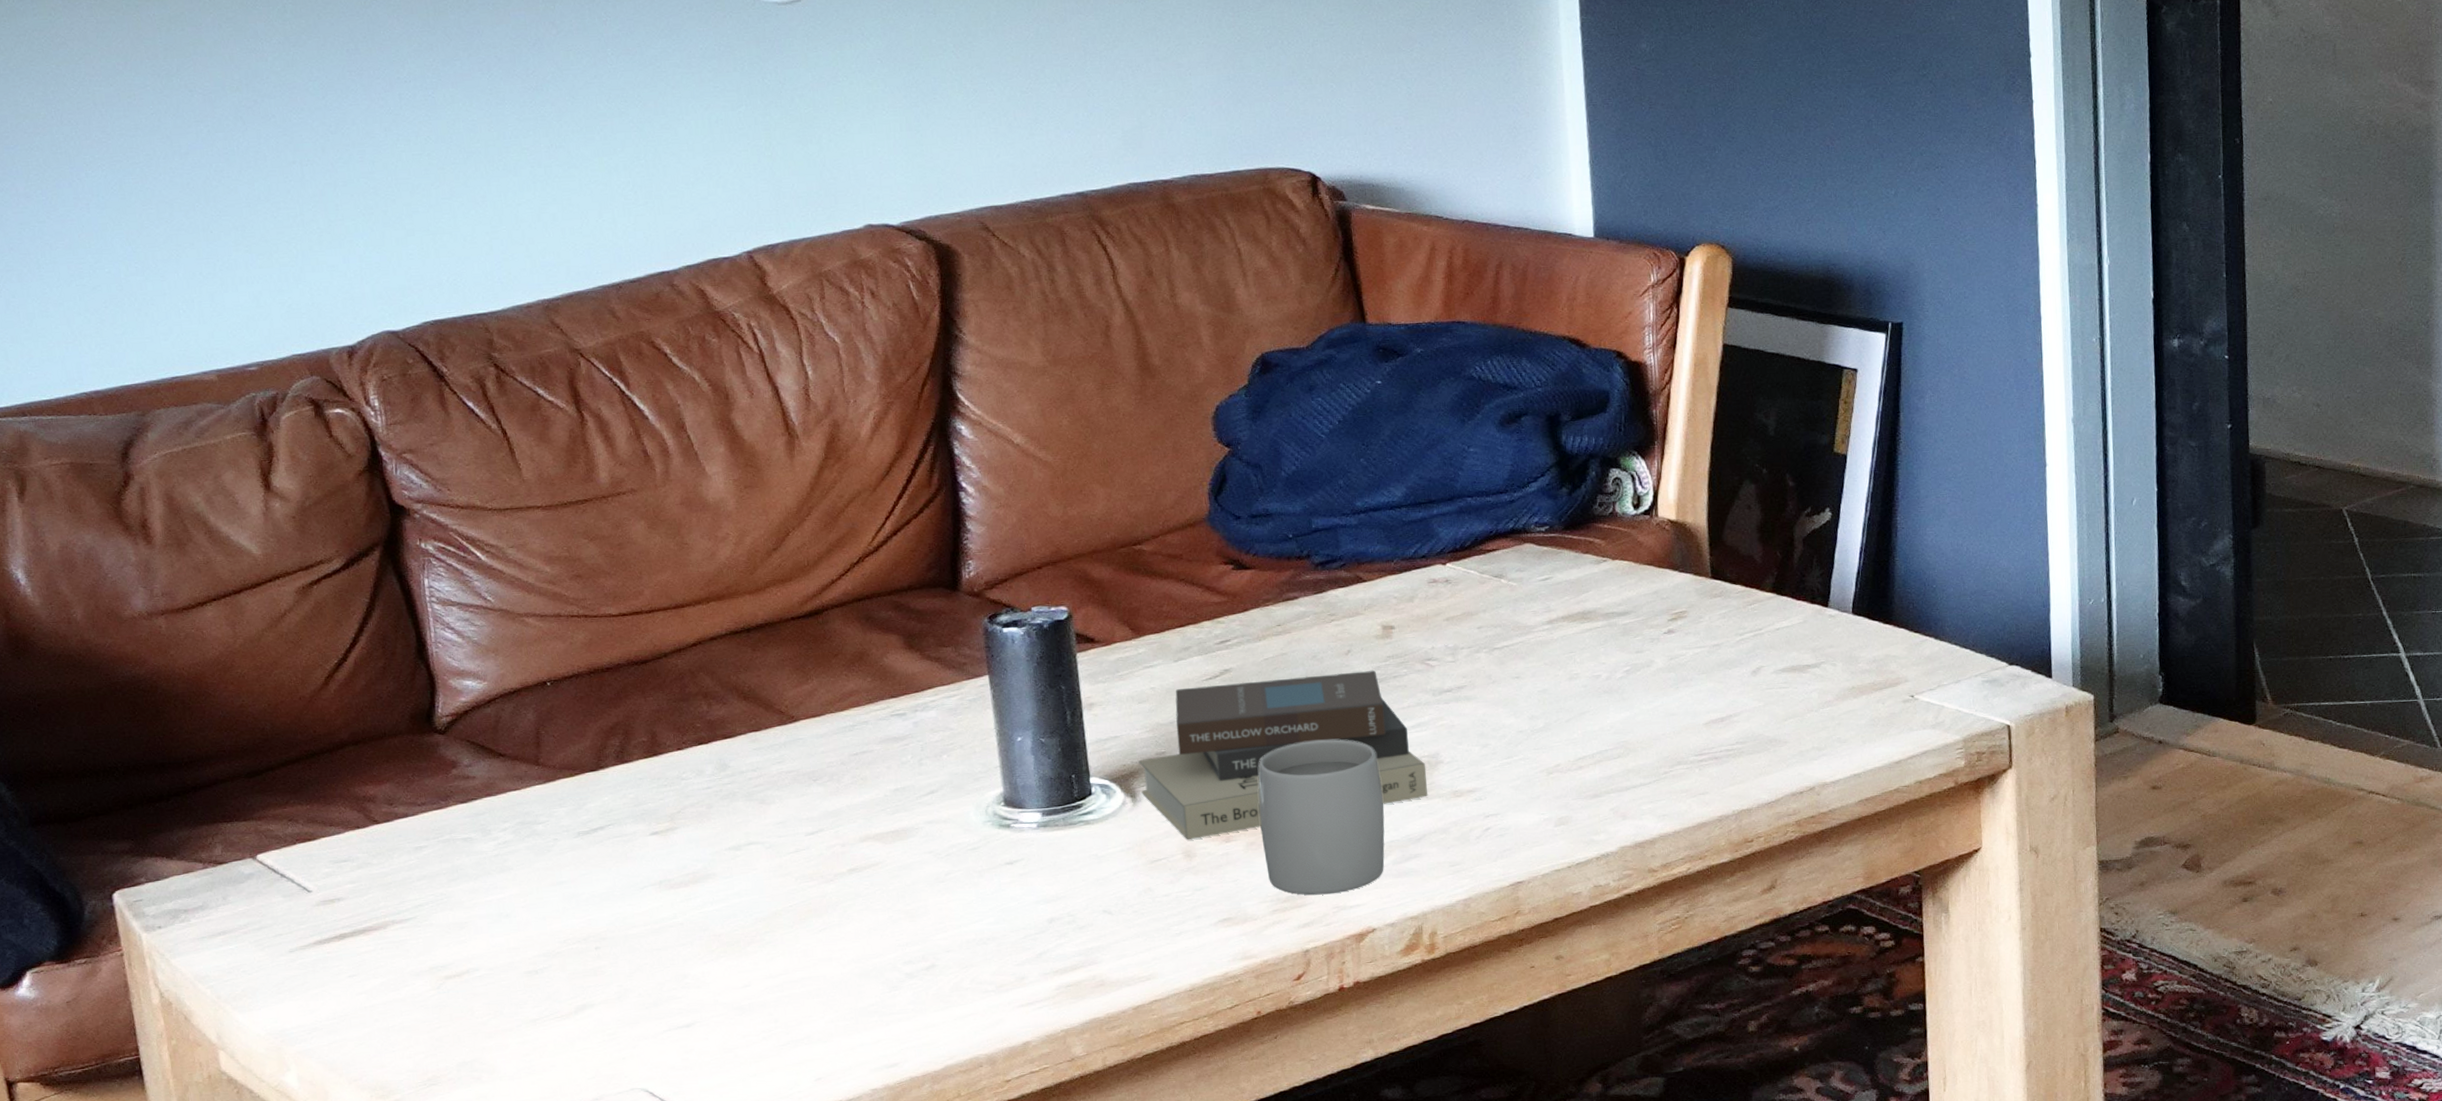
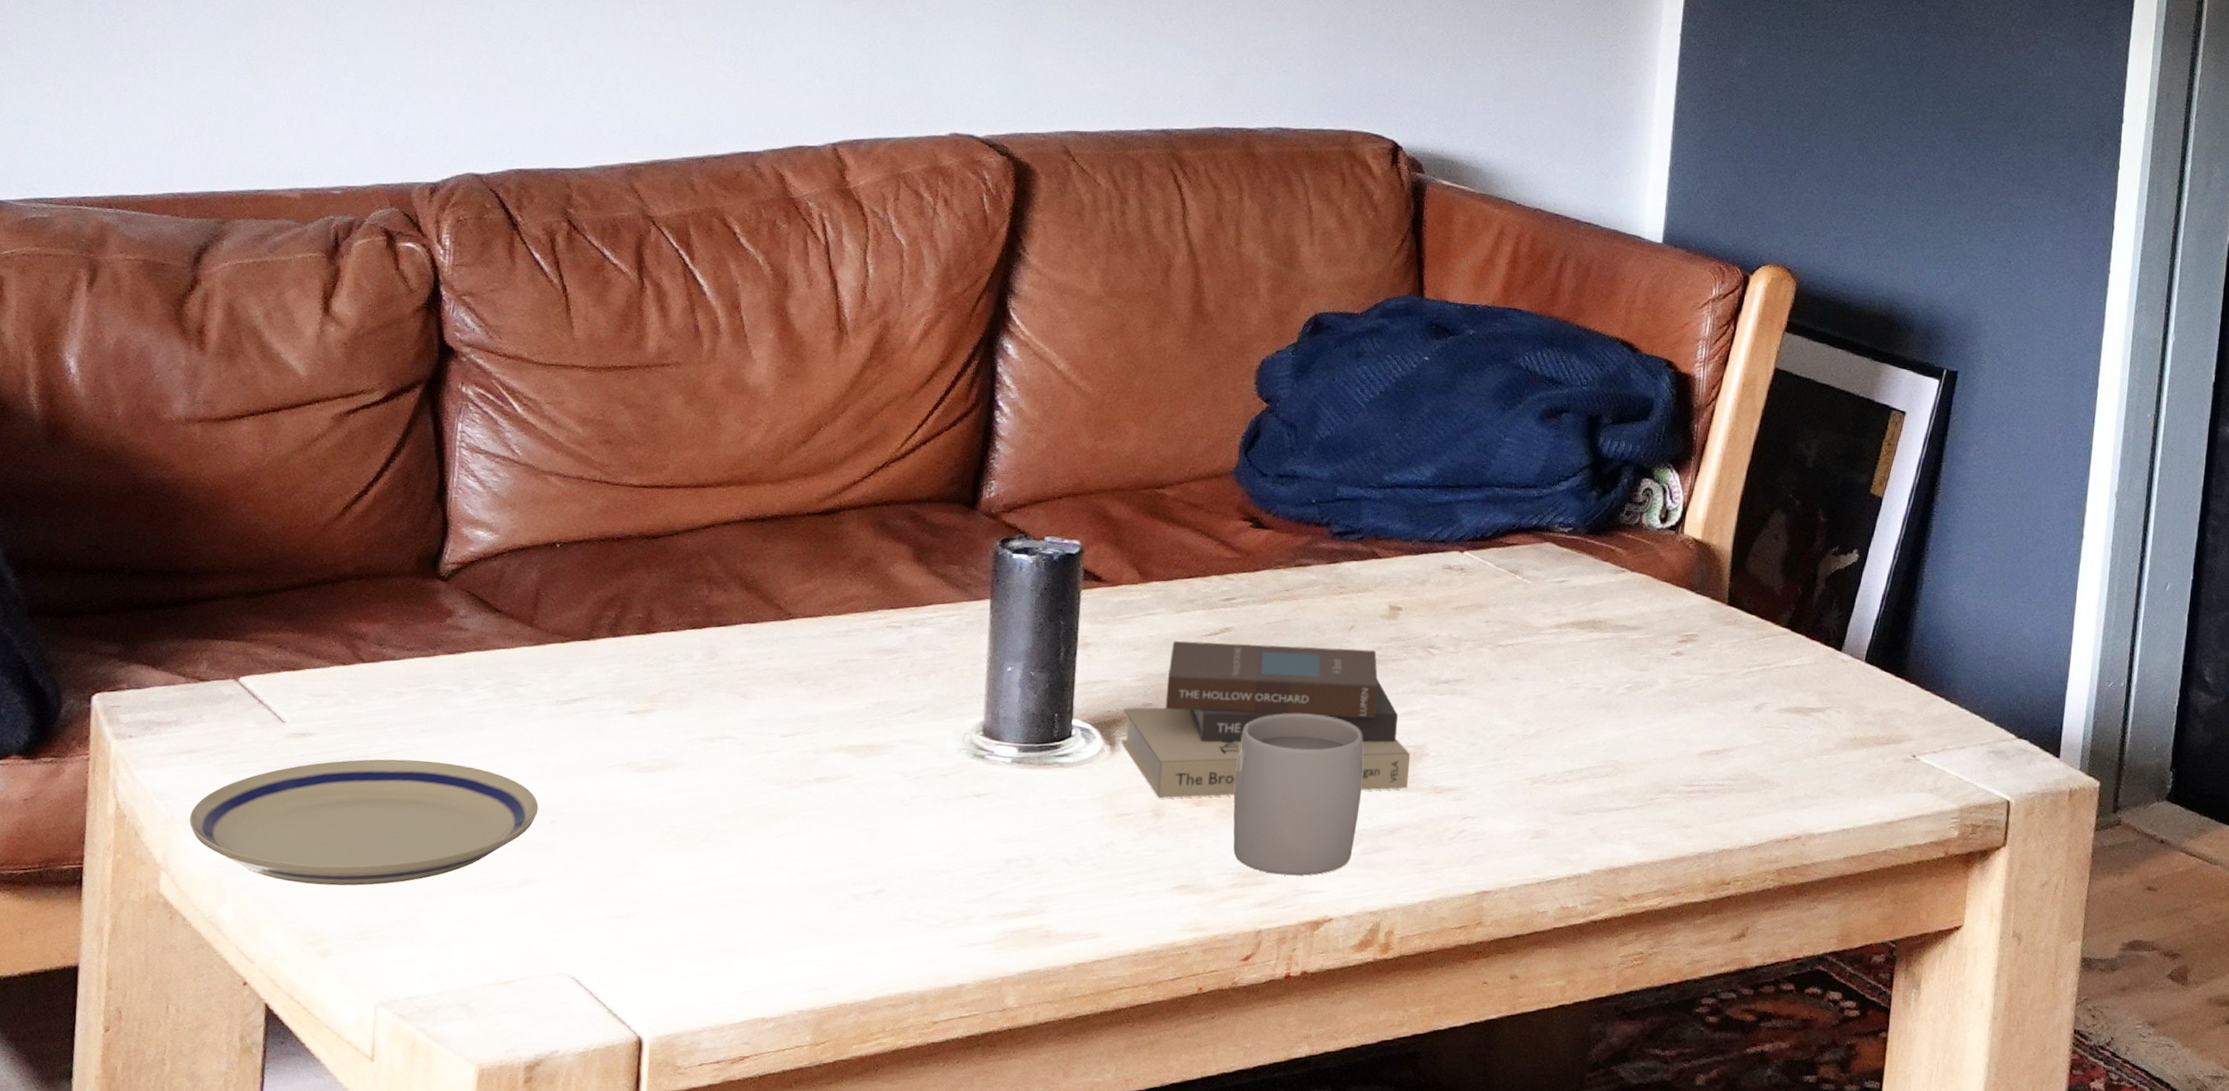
plate: none [235,907,581,1042] -> present [189,759,539,886]

